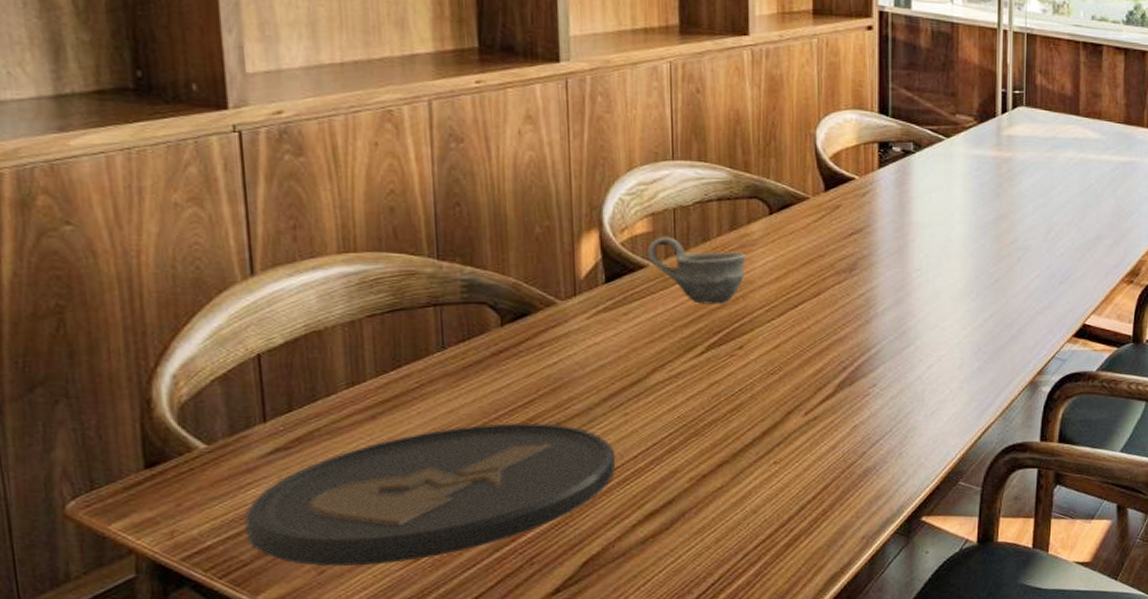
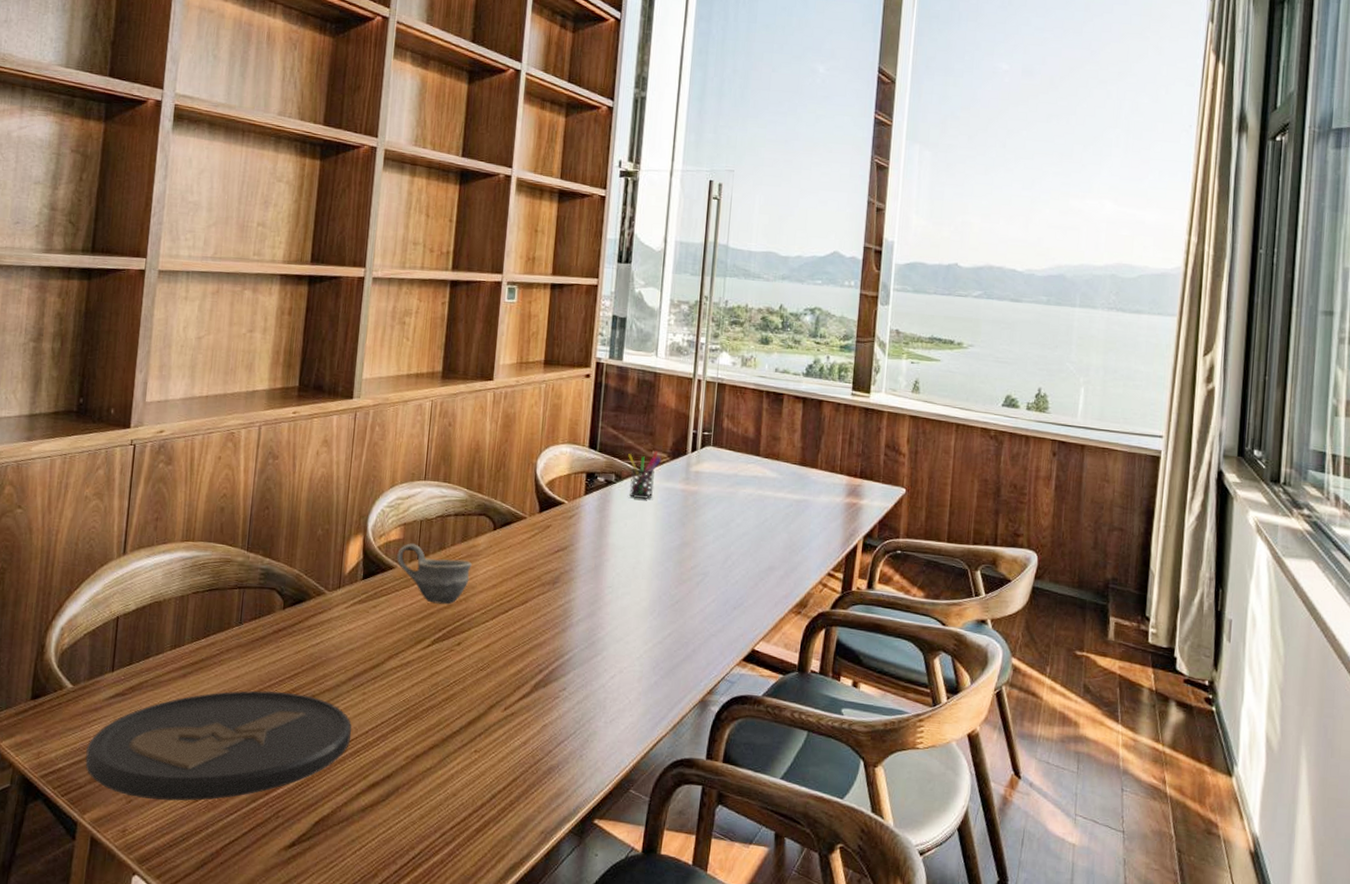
pen holder: none [927,114,967,170] -> present [628,451,662,499]

